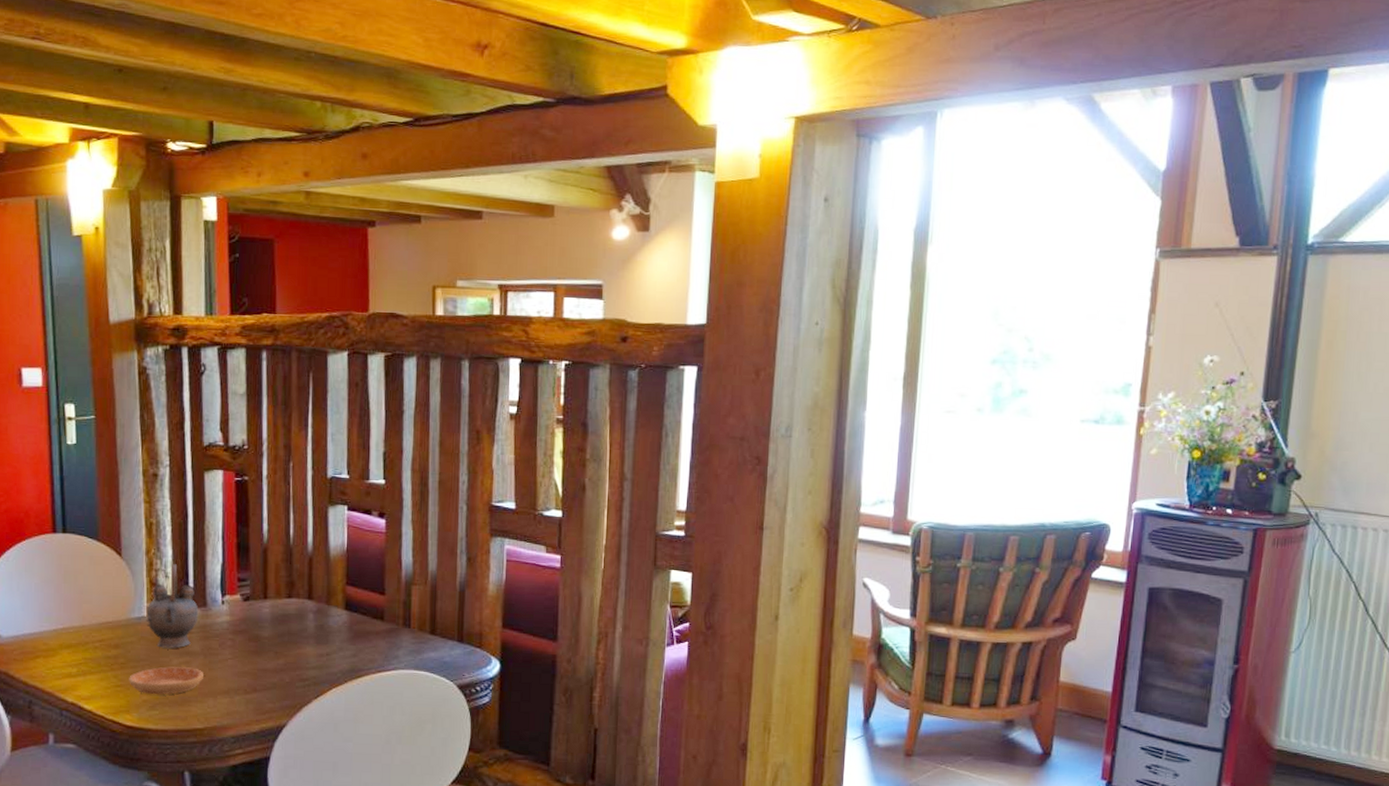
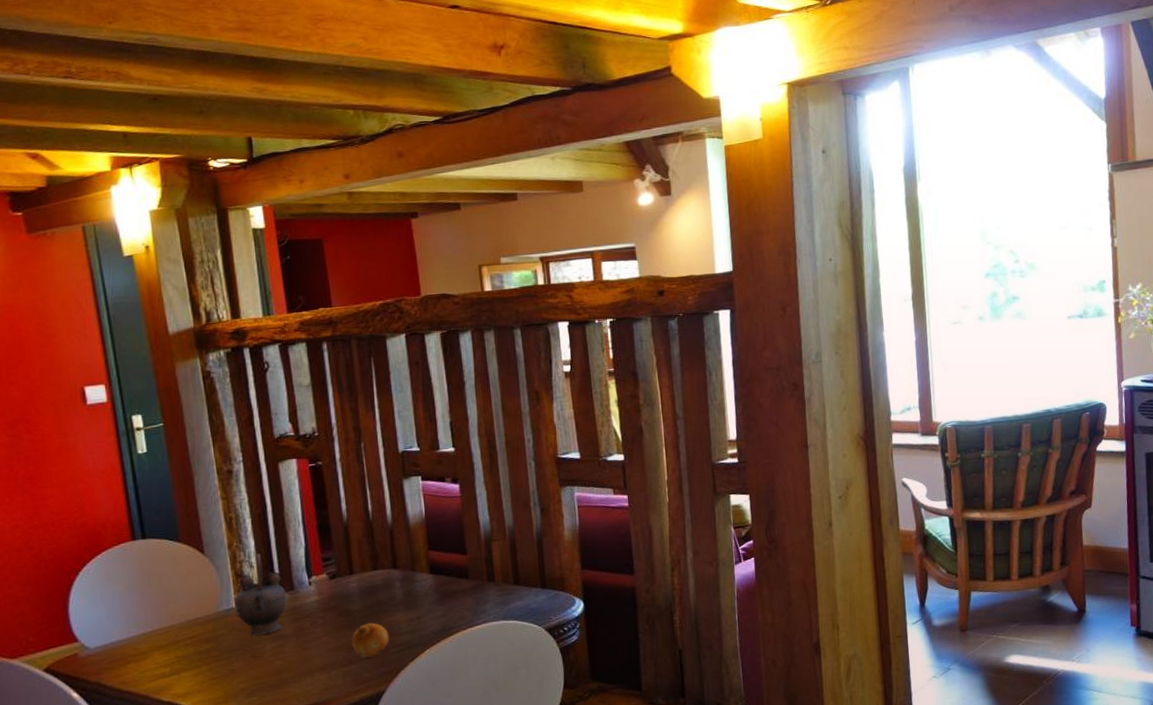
saucer: present [129,666,203,695] -> none [224,650,298,683]
fruit: none [258,652,296,688] -> present [352,622,390,658]

